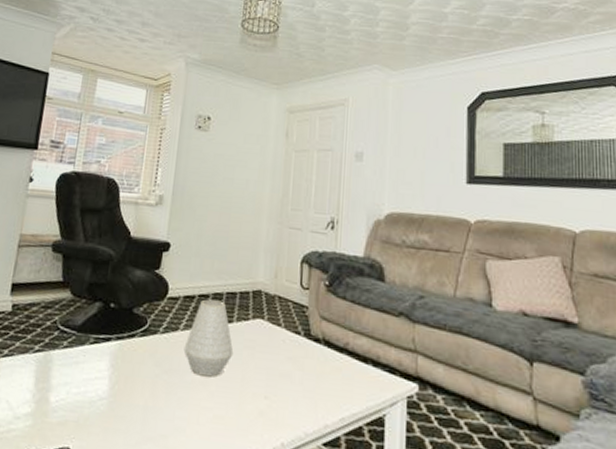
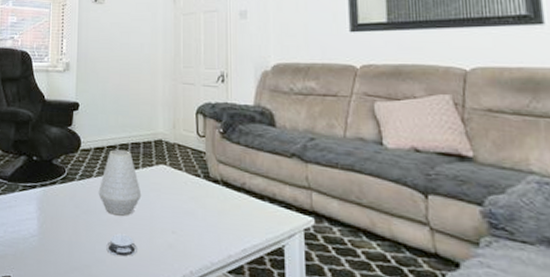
architectural model: none [187,398,224,425] -> present [106,233,137,256]

